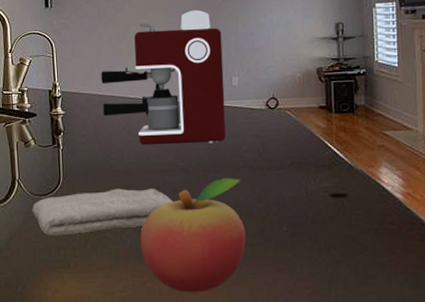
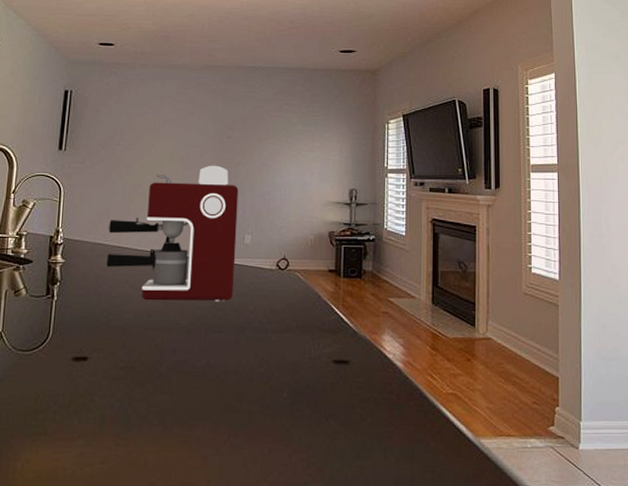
washcloth: present [32,188,173,236] -> none [12,346,171,397]
fruit: present [140,178,246,293] -> none [129,339,245,465]

